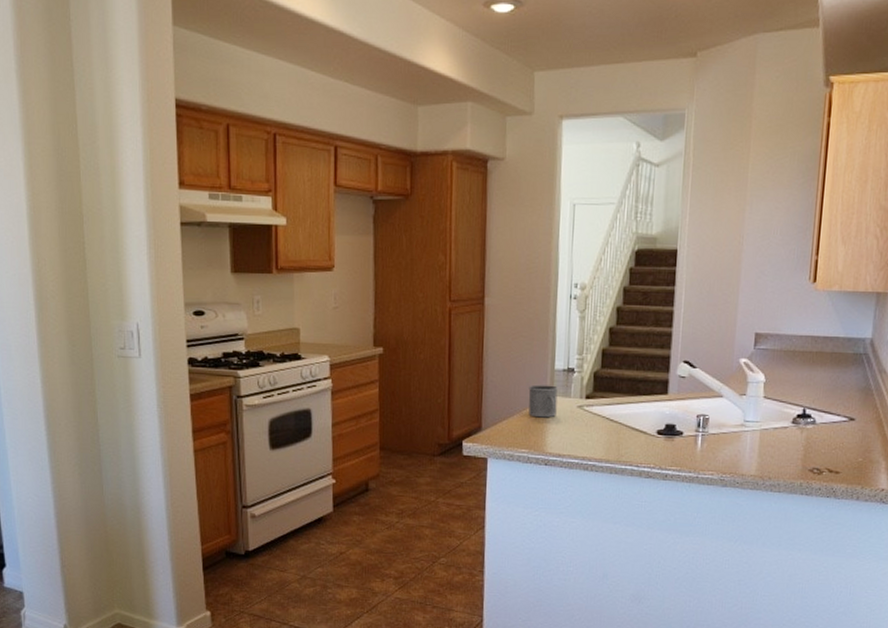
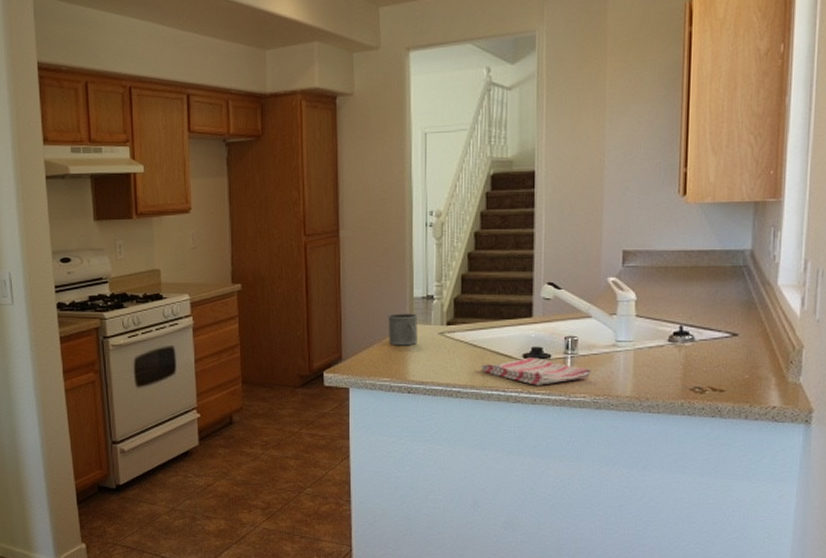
dish towel: none [616,434,720,462] -> present [481,357,591,385]

